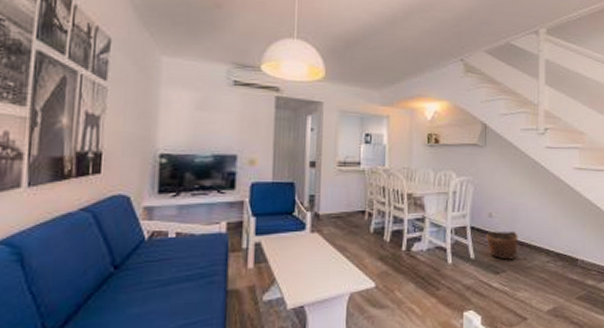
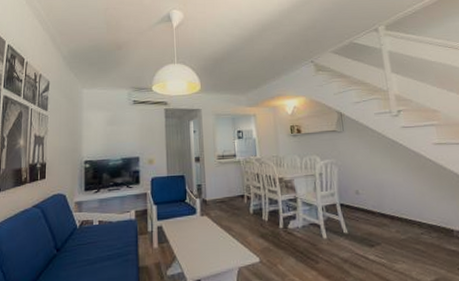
basket: present [485,231,518,260] -> none [355,205,389,233]

